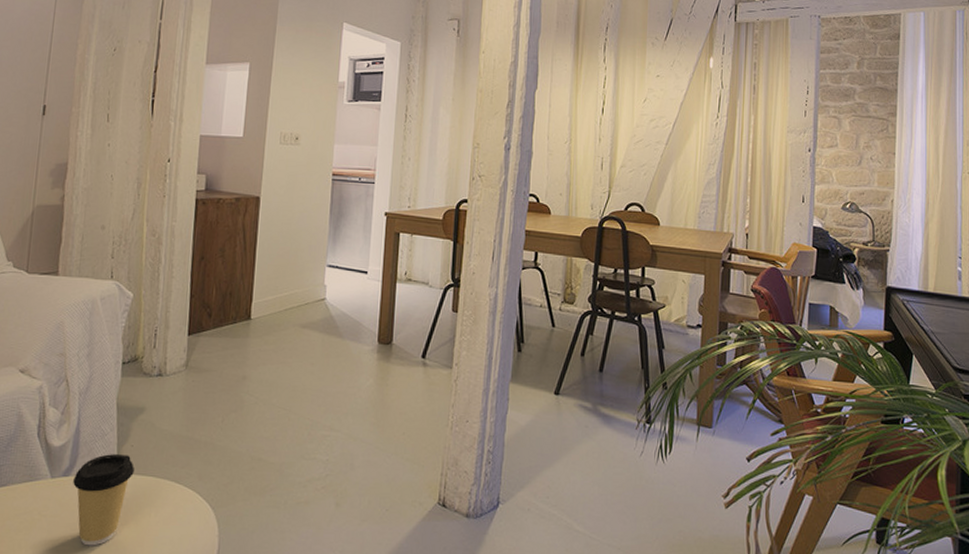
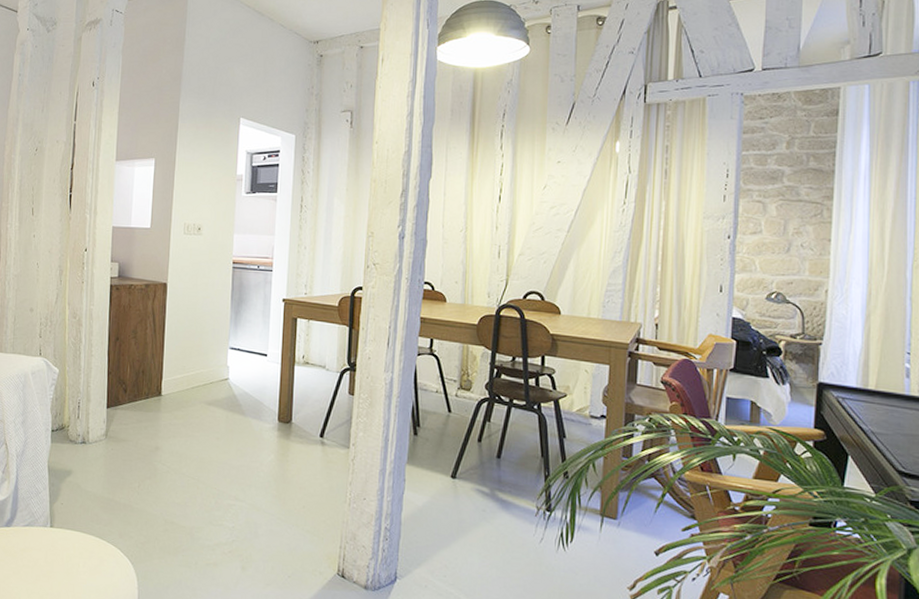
coffee cup: present [73,454,134,546] -> none [14,509,64,589]

